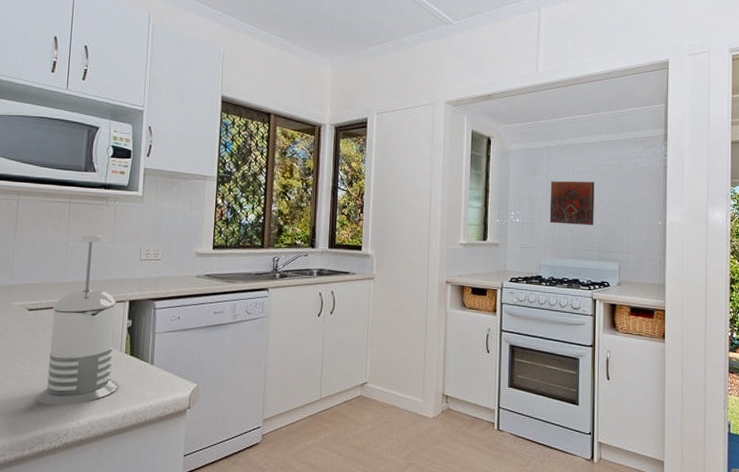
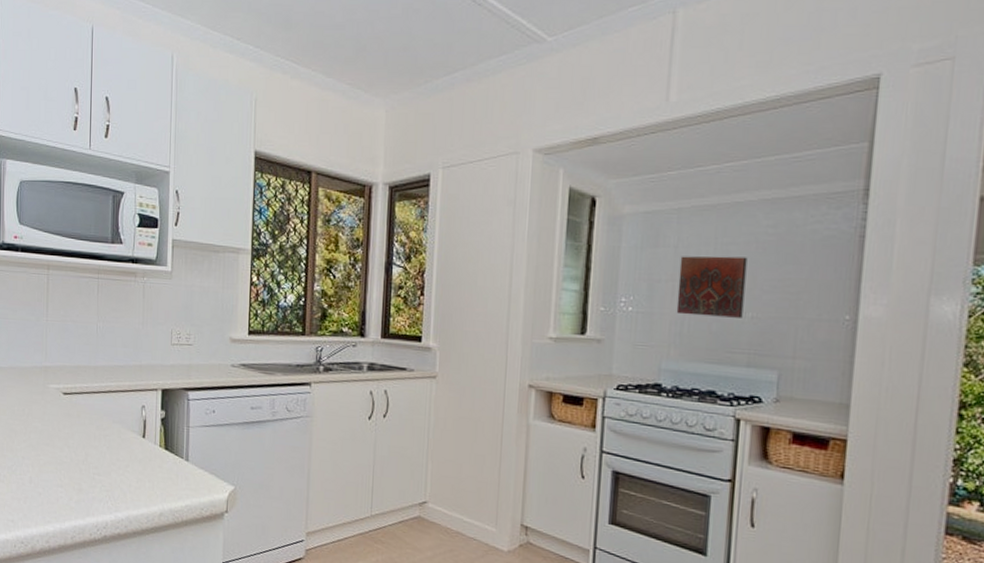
french press: present [37,234,118,406] -> none [76,314,154,497]

